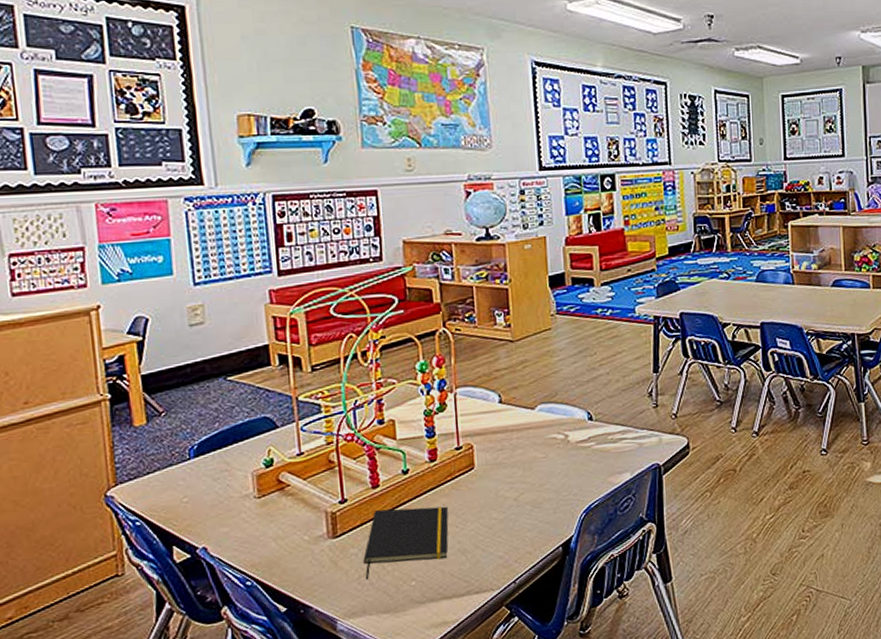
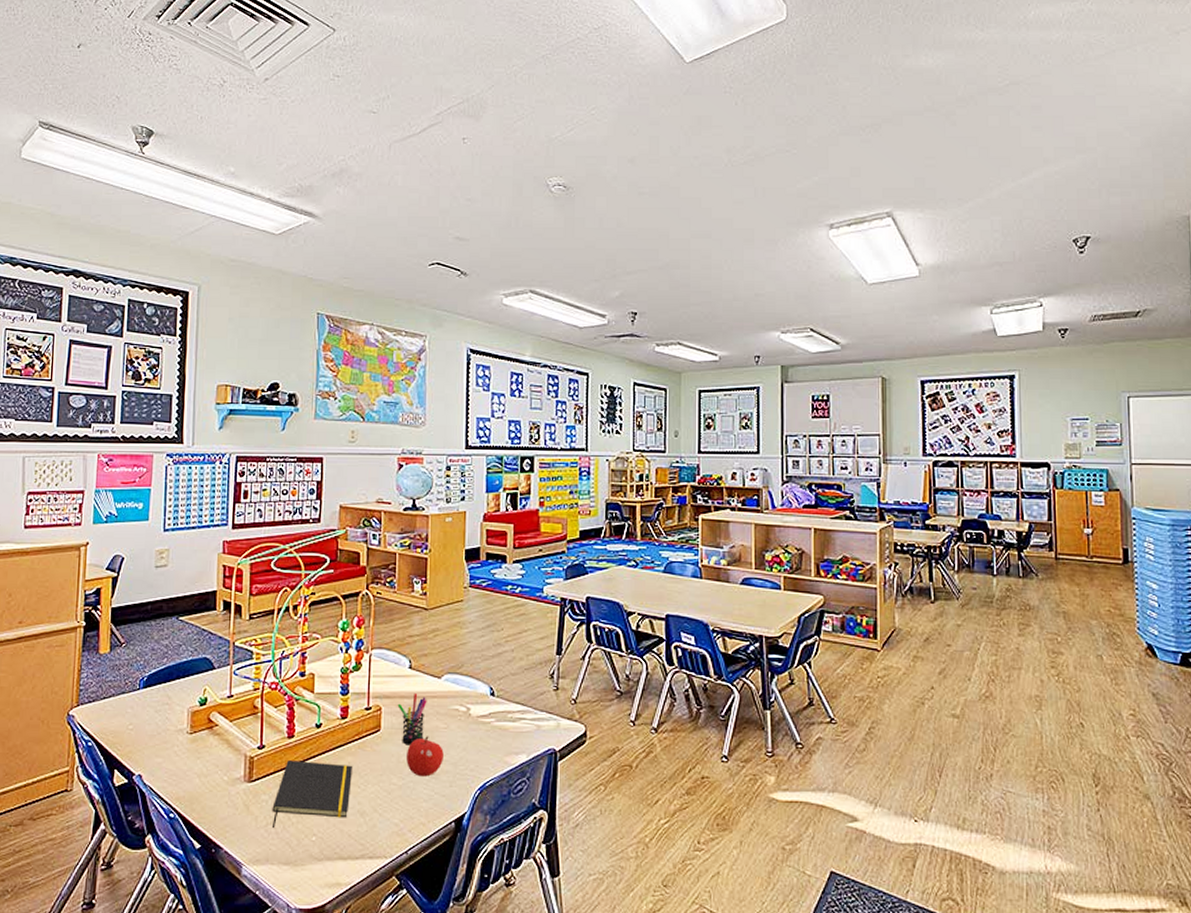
pen holder: none [490,426,522,479] -> present [397,692,427,745]
fruit: none [505,467,545,508] -> present [406,736,444,777]

